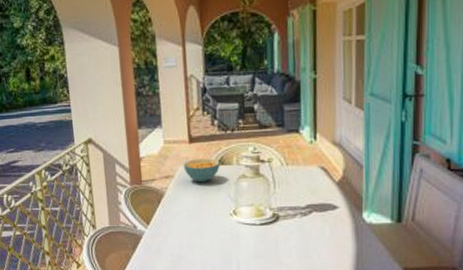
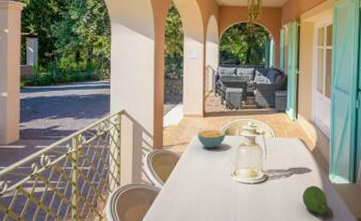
fruit: none [326,226,362,262] -> present [302,186,328,214]

